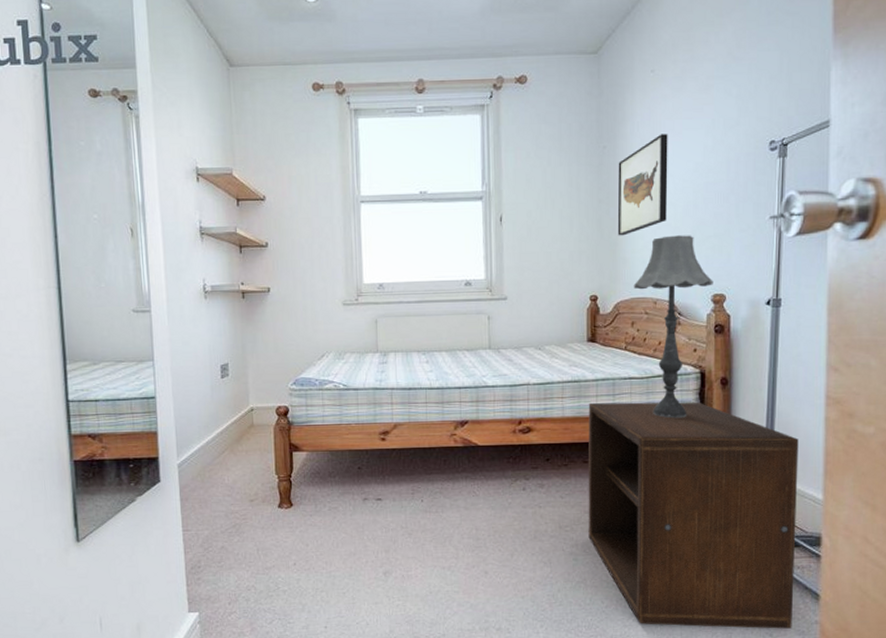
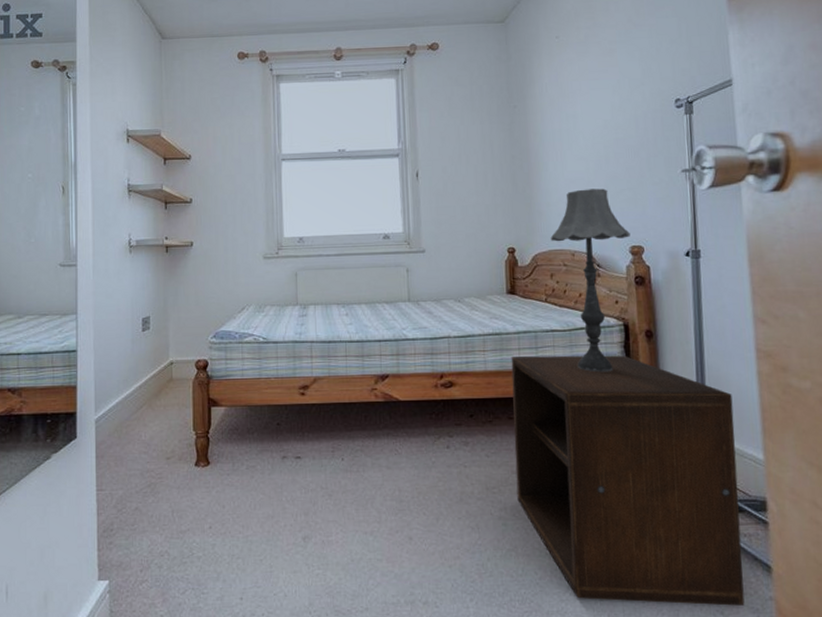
wall art: present [617,134,668,236] -> none [529,93,580,190]

